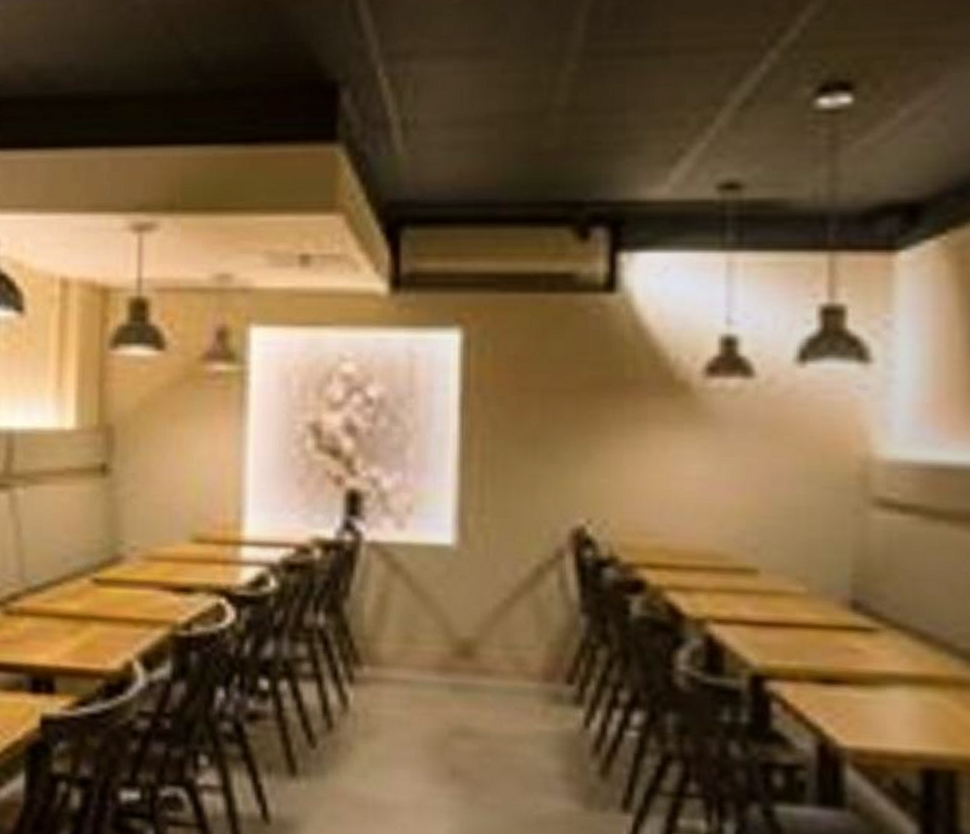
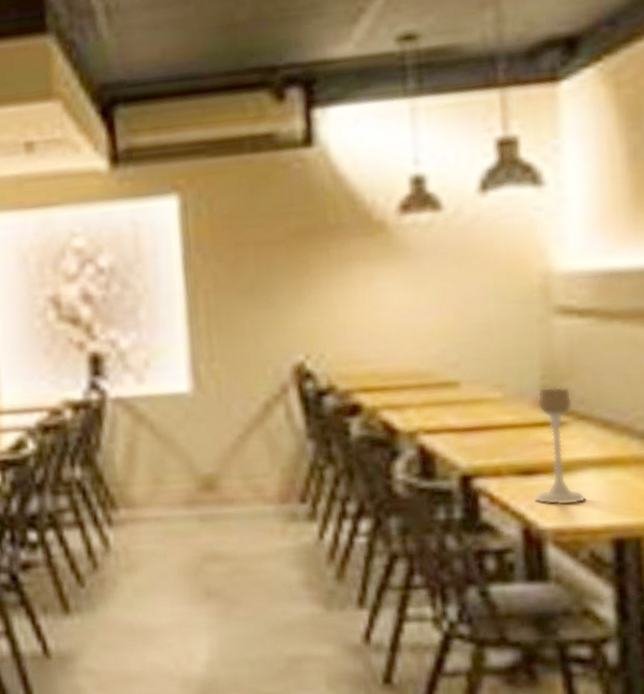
candle holder: none [834,587,895,724] -> present [534,387,587,506]

